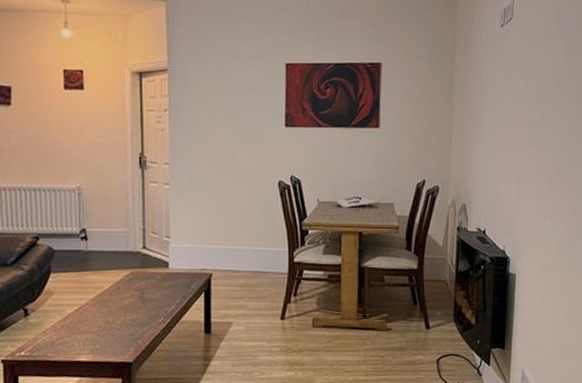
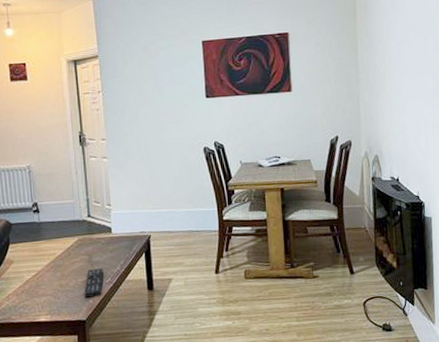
remote control: none [132,305,156,338] -> present [84,267,103,298]

